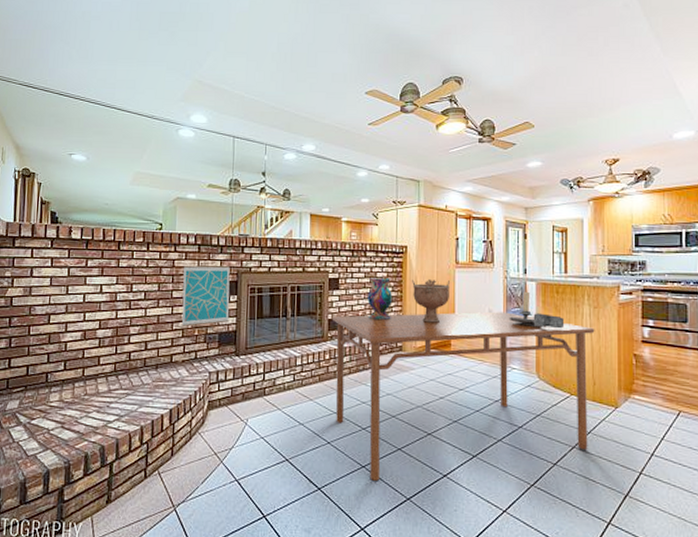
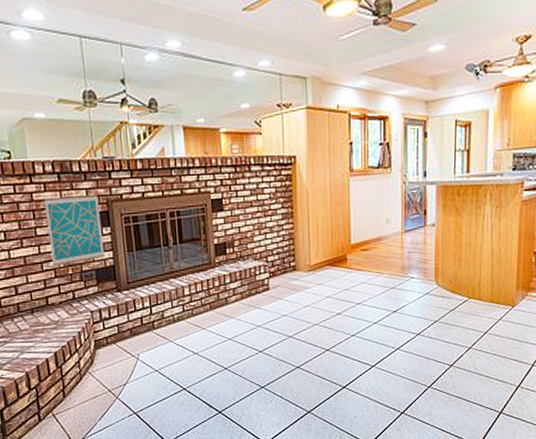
dining table: present [331,311,595,481] -> none [218,220,496,399]
vase: present [368,278,393,320] -> none [255,194,283,240]
decorative bowl: present [412,278,450,323] -> none [303,190,344,239]
candlestick: present [510,290,565,329] -> none [408,194,465,233]

